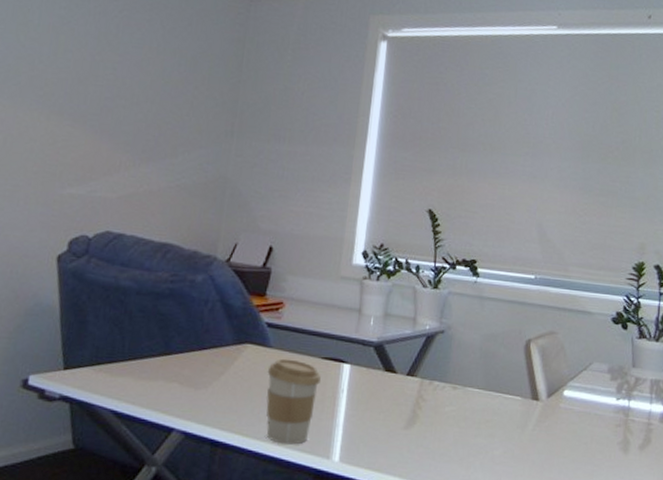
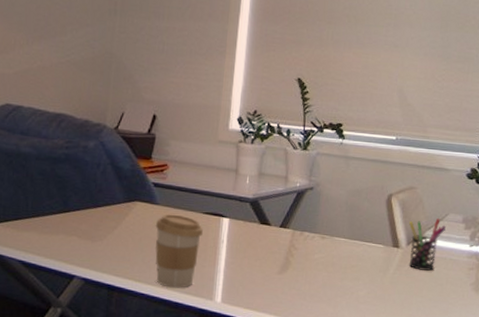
pen holder: none [549,366,590,427] -> present [409,217,446,271]

